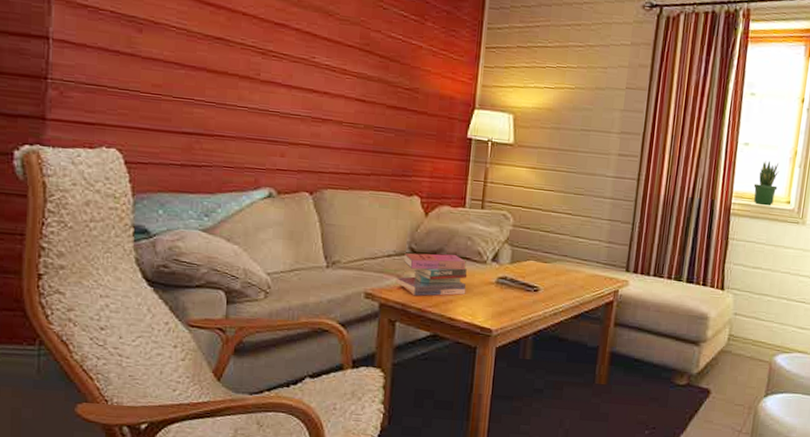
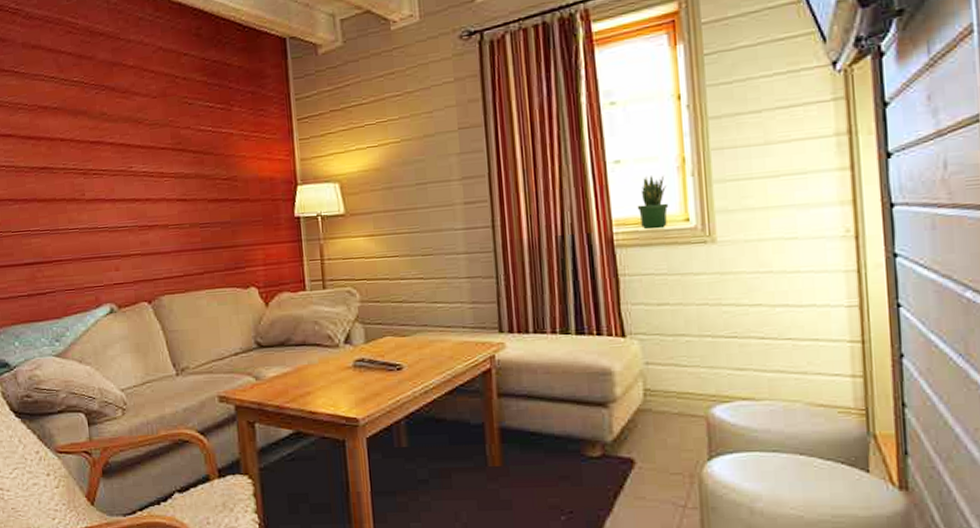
books: present [396,253,468,296] -> none [247,343,323,393]

